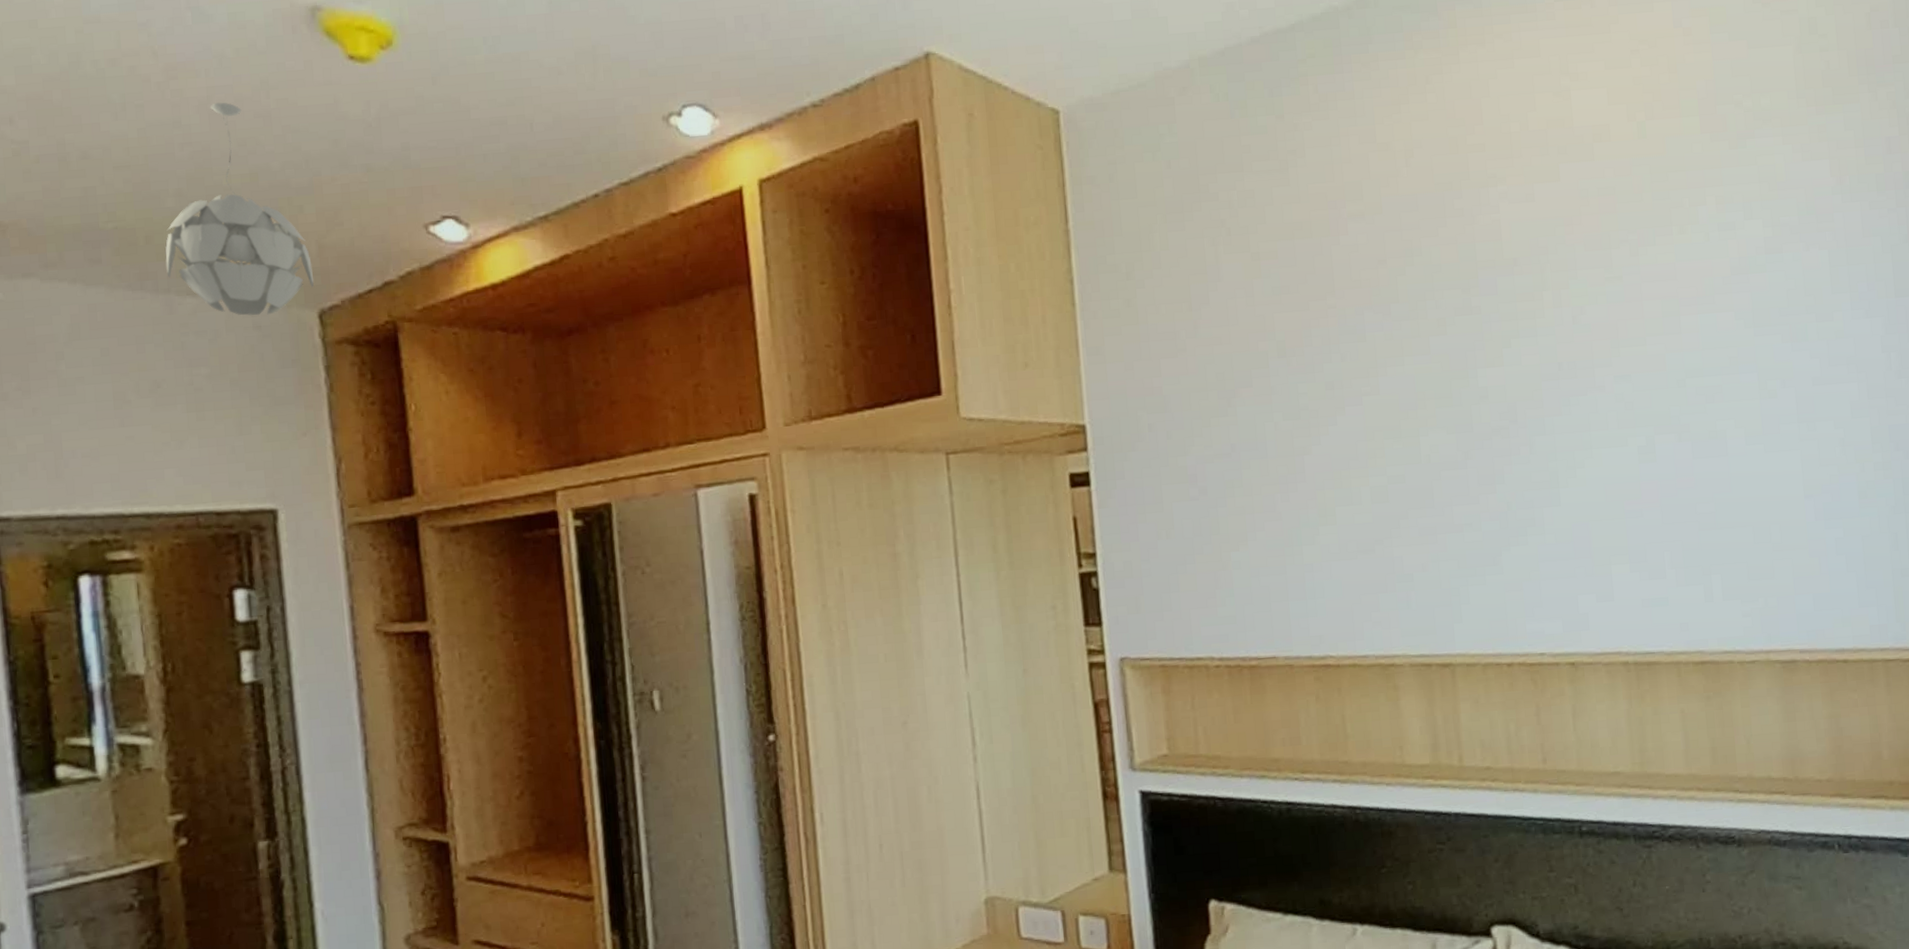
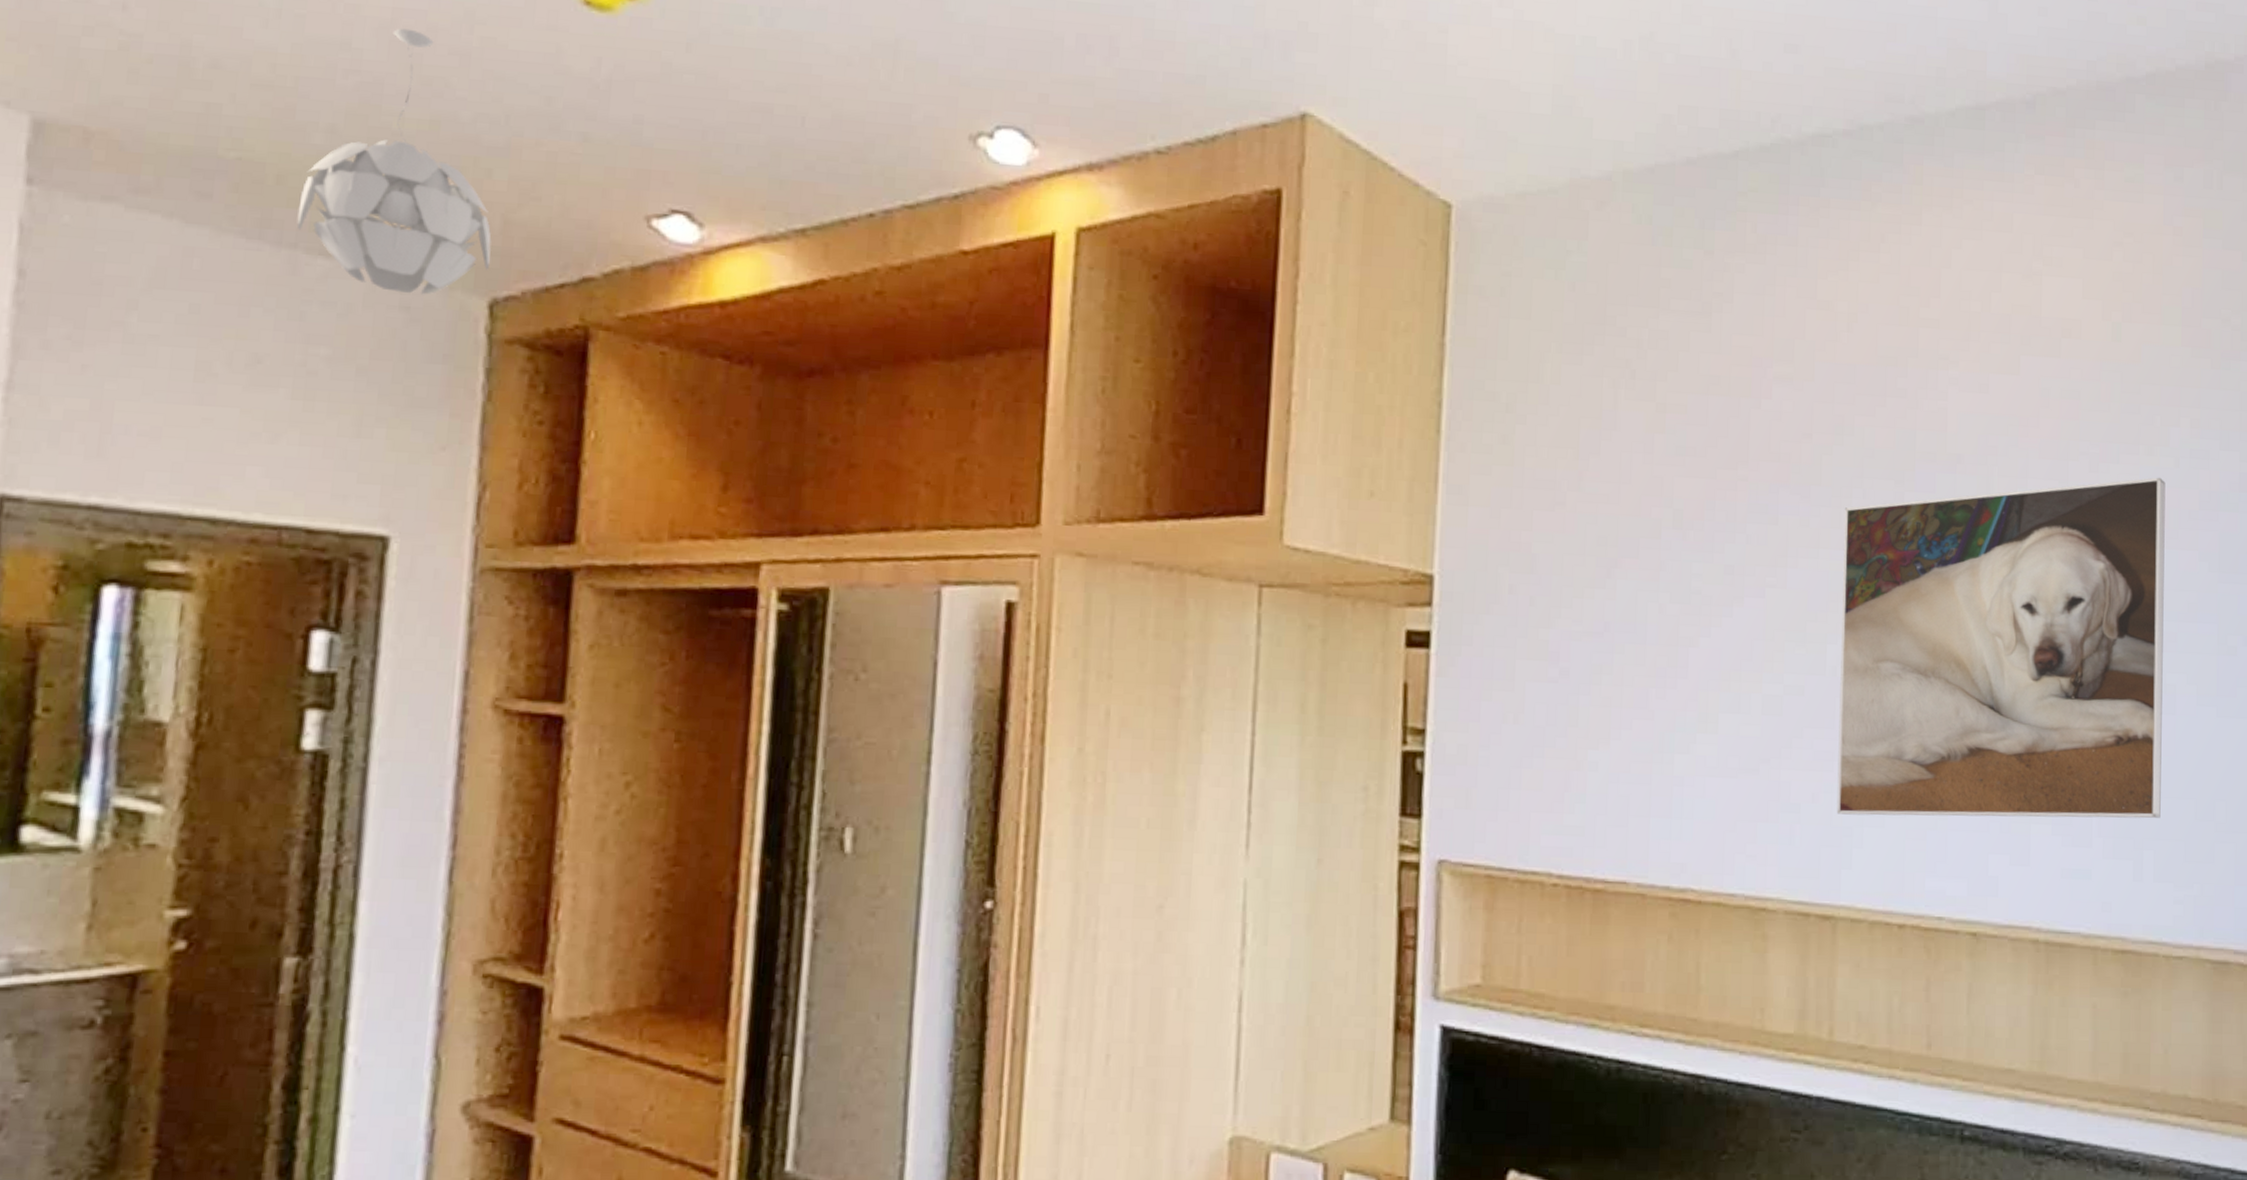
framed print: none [1421,252,1724,578] -> present [1836,477,2166,819]

